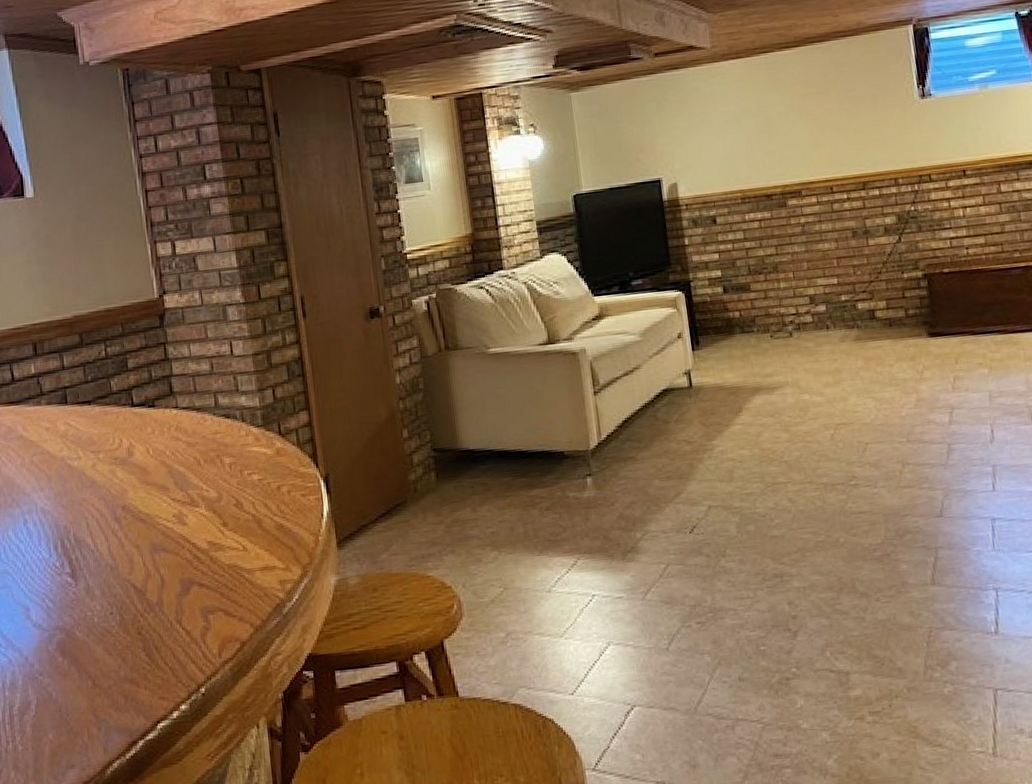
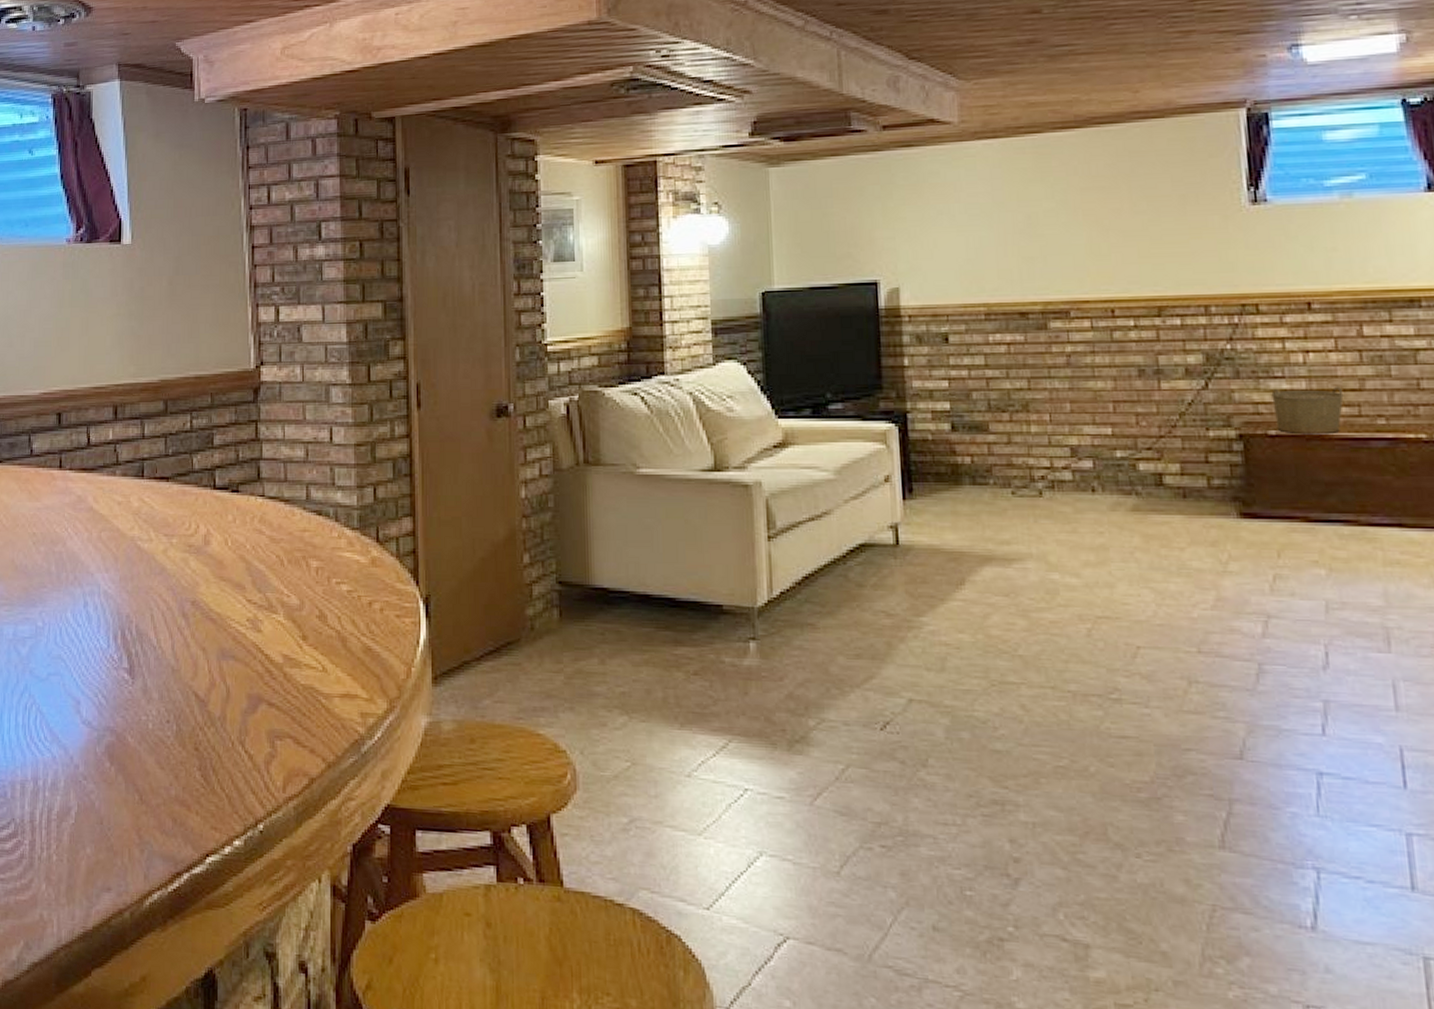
basket: none [943,231,992,270] -> present [1271,386,1344,435]

